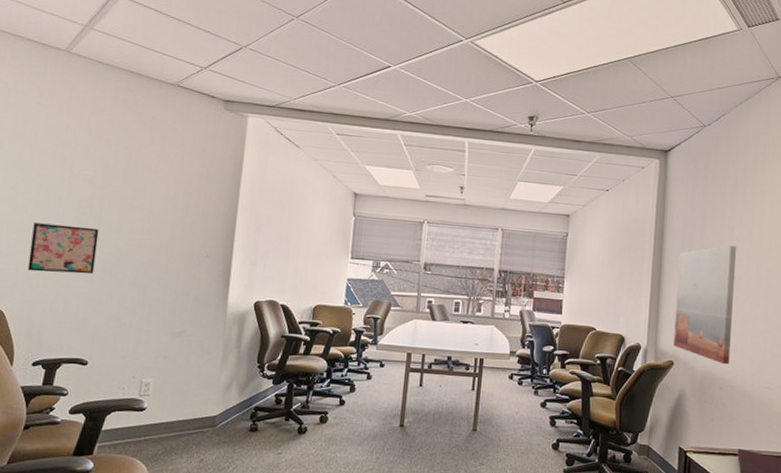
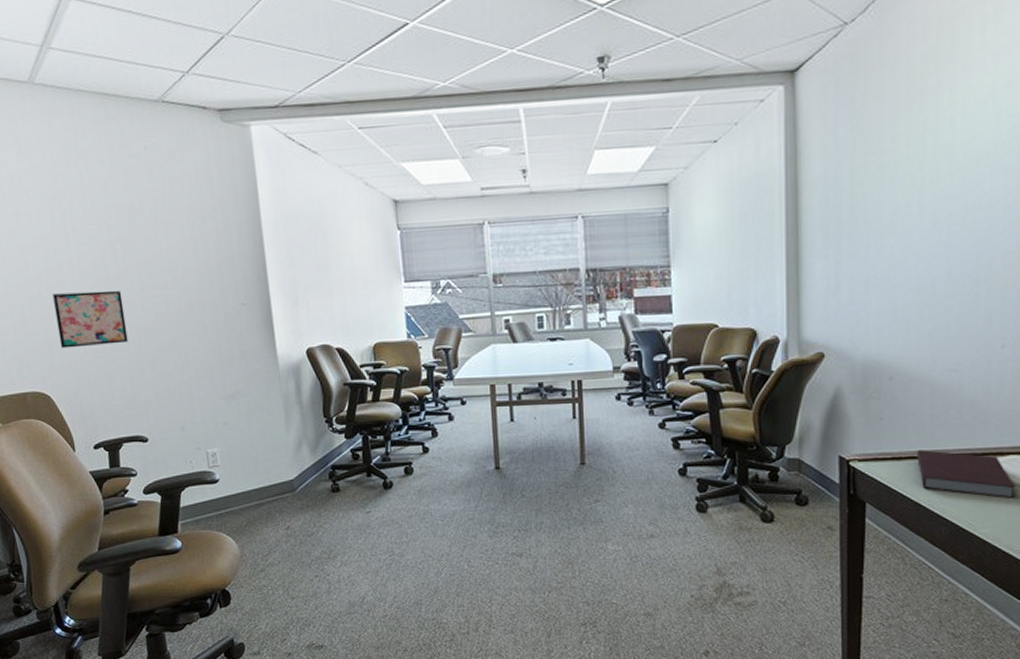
wall art: present [673,245,737,365] -> none [822,189,903,349]

